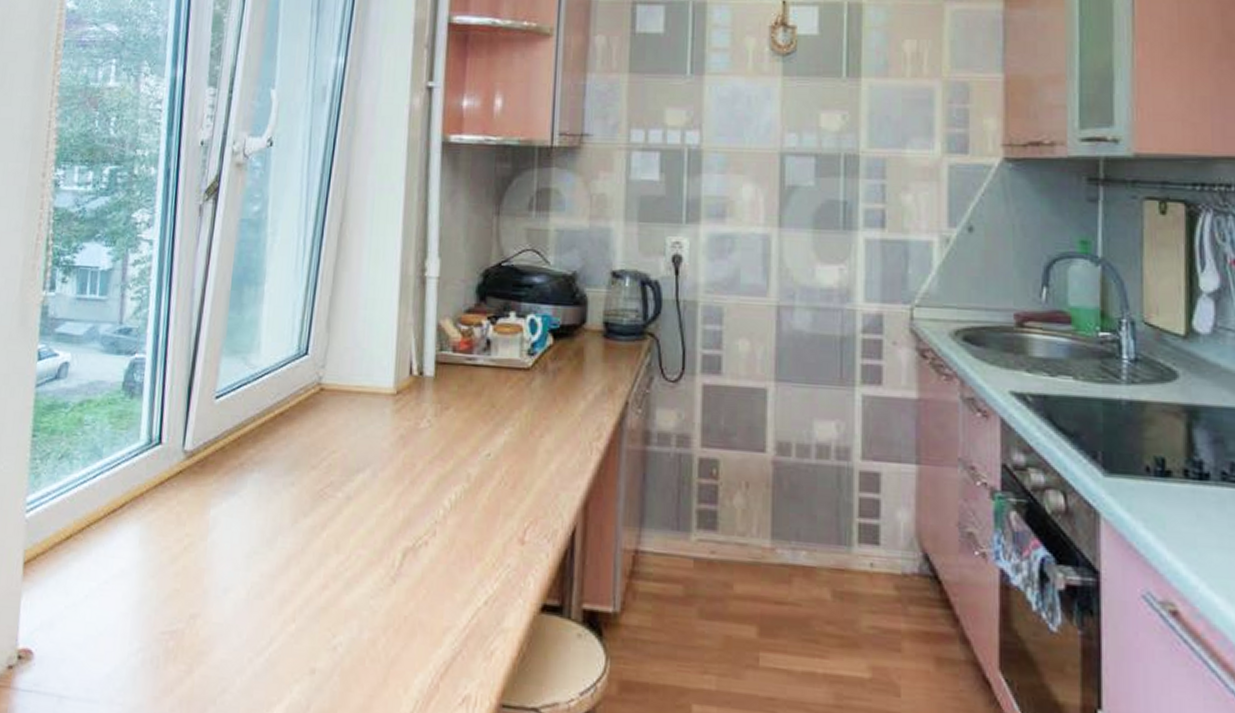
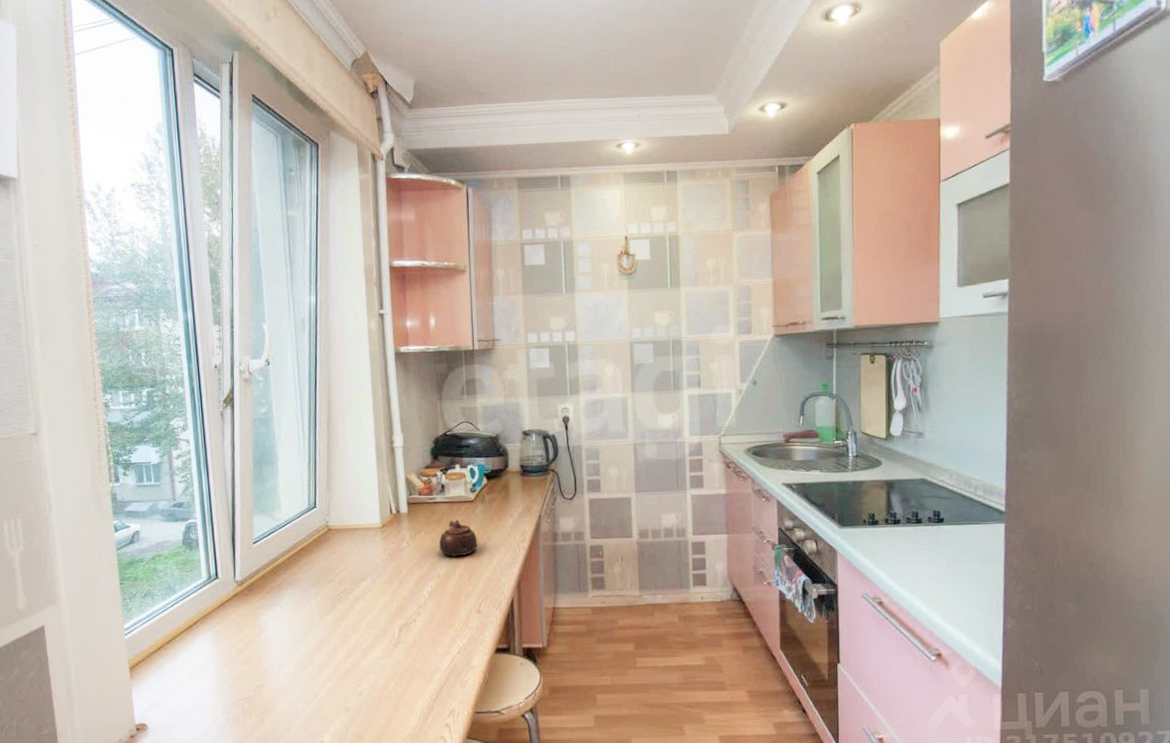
teapot: none [473,394,531,452] -> present [439,519,478,557]

